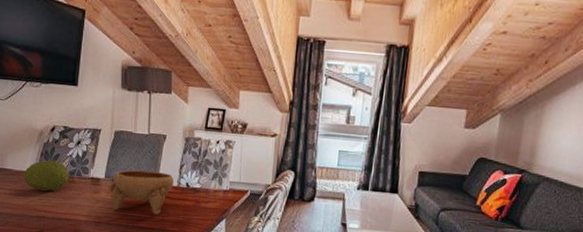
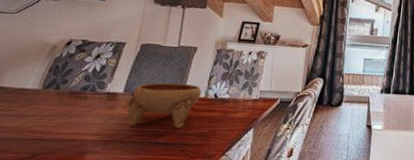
fruit: present [24,160,69,191] -> none [22,75,81,110]

